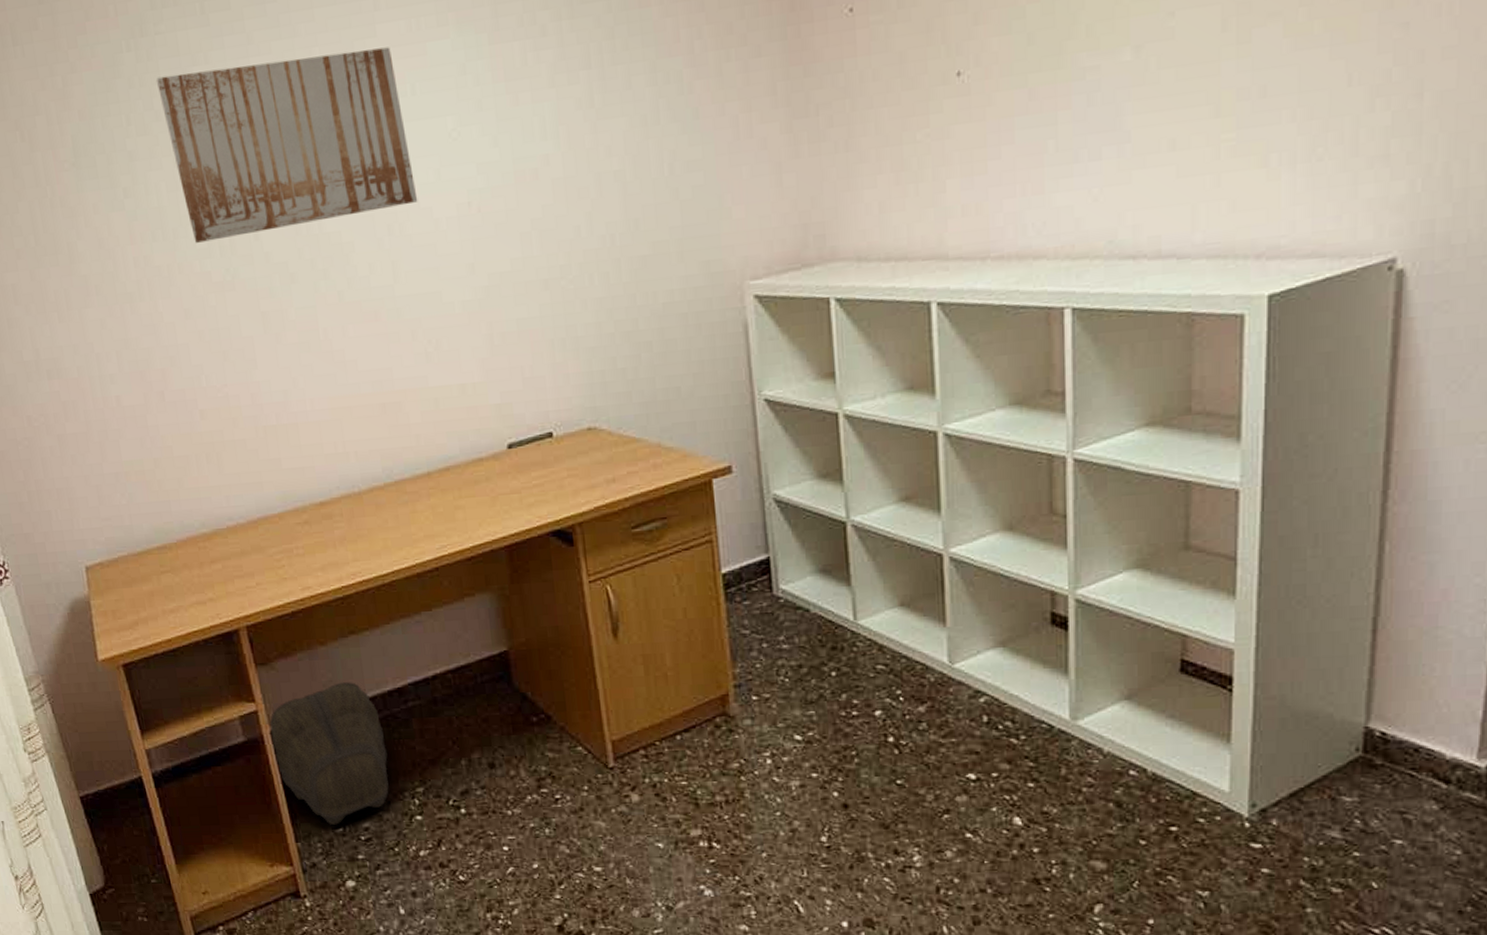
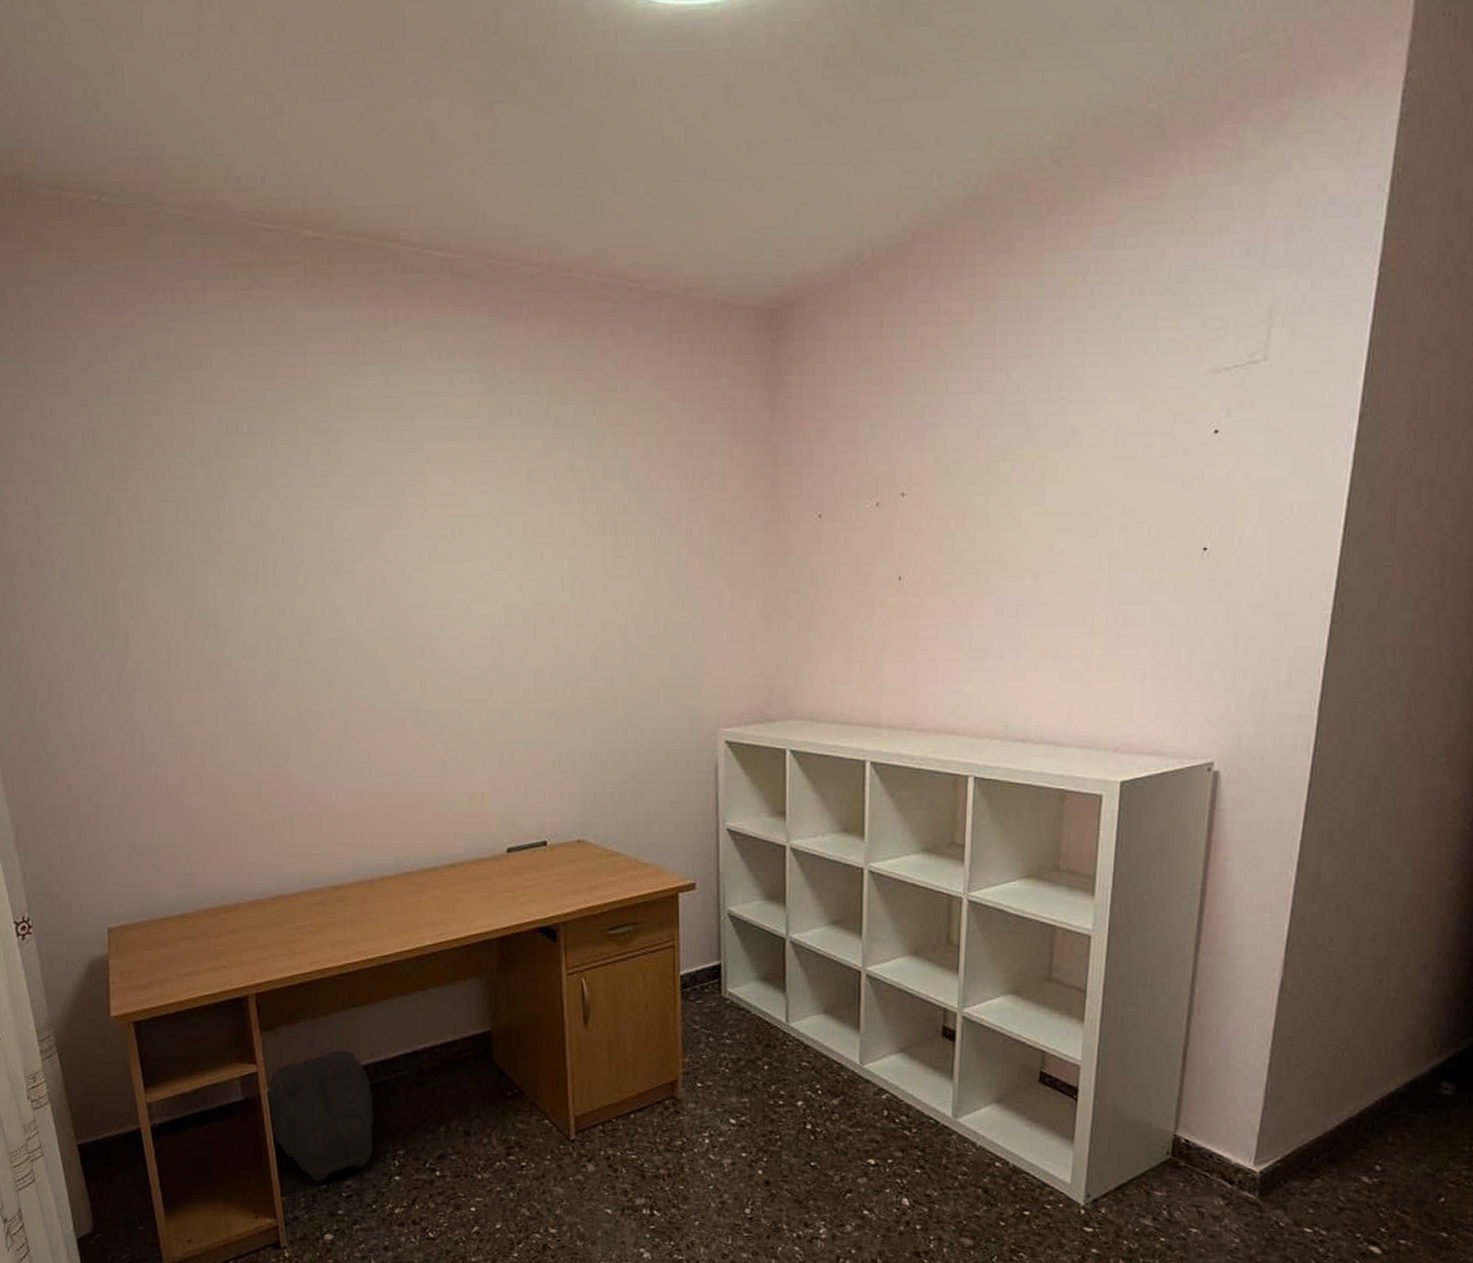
wall art: present [156,47,418,243] -> none [223,494,449,644]

